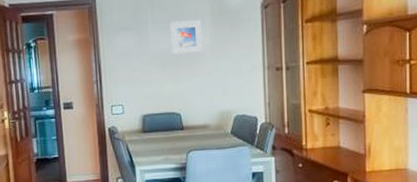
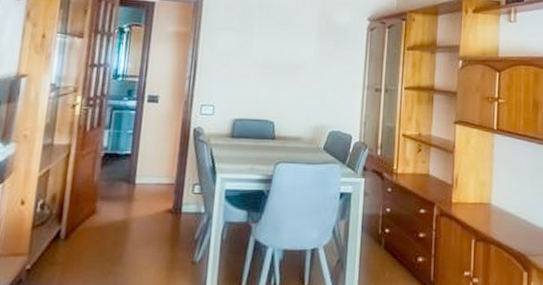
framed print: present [170,20,203,55] -> none [274,29,308,64]

